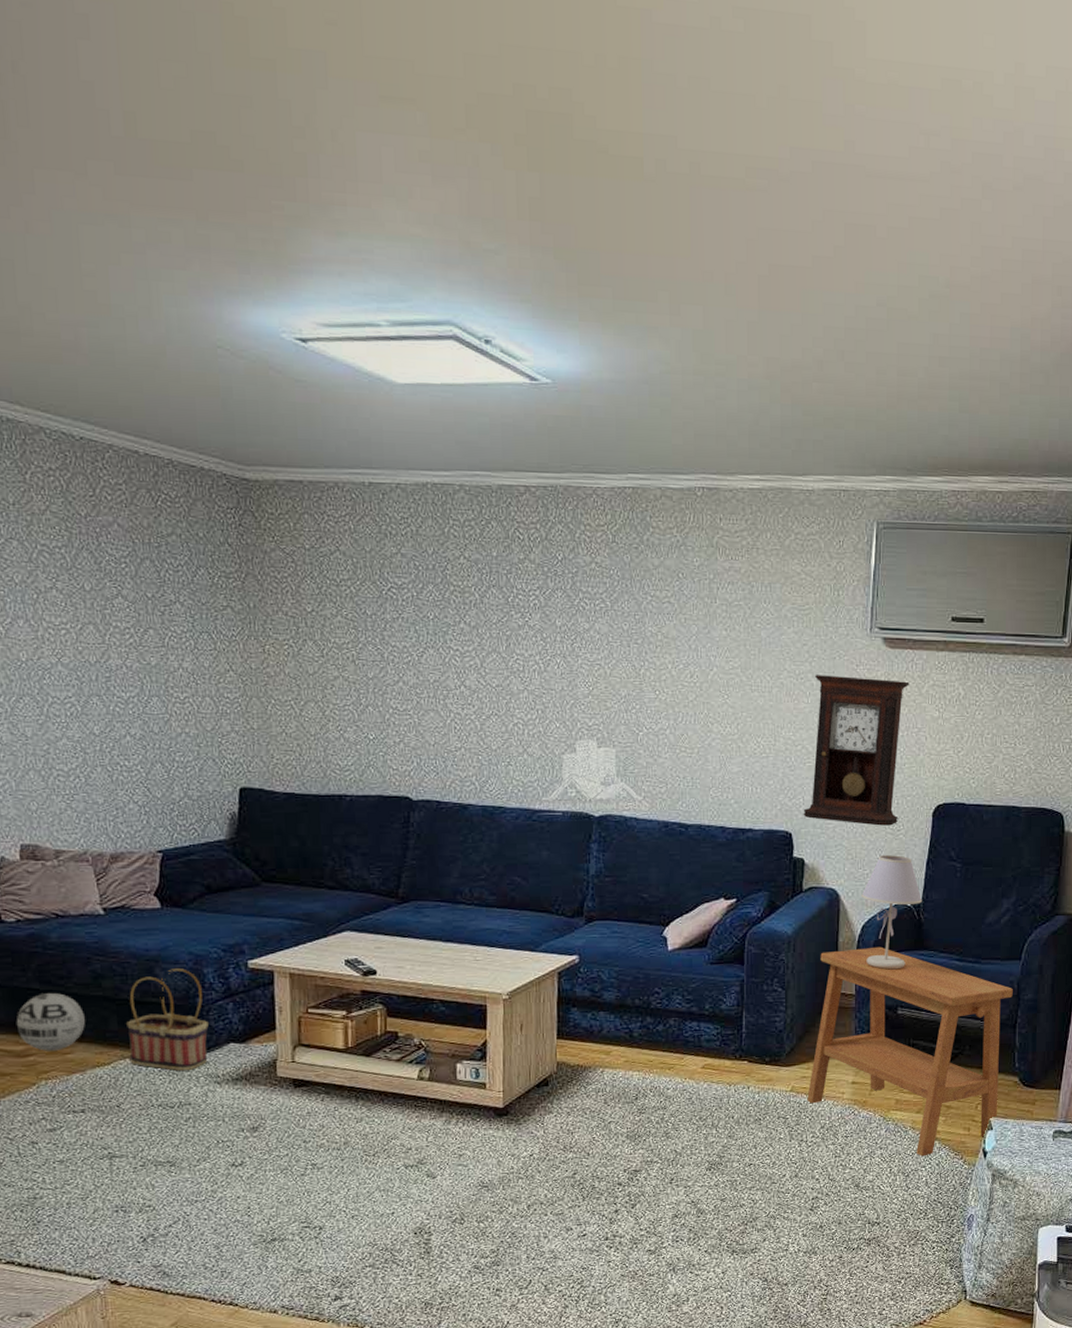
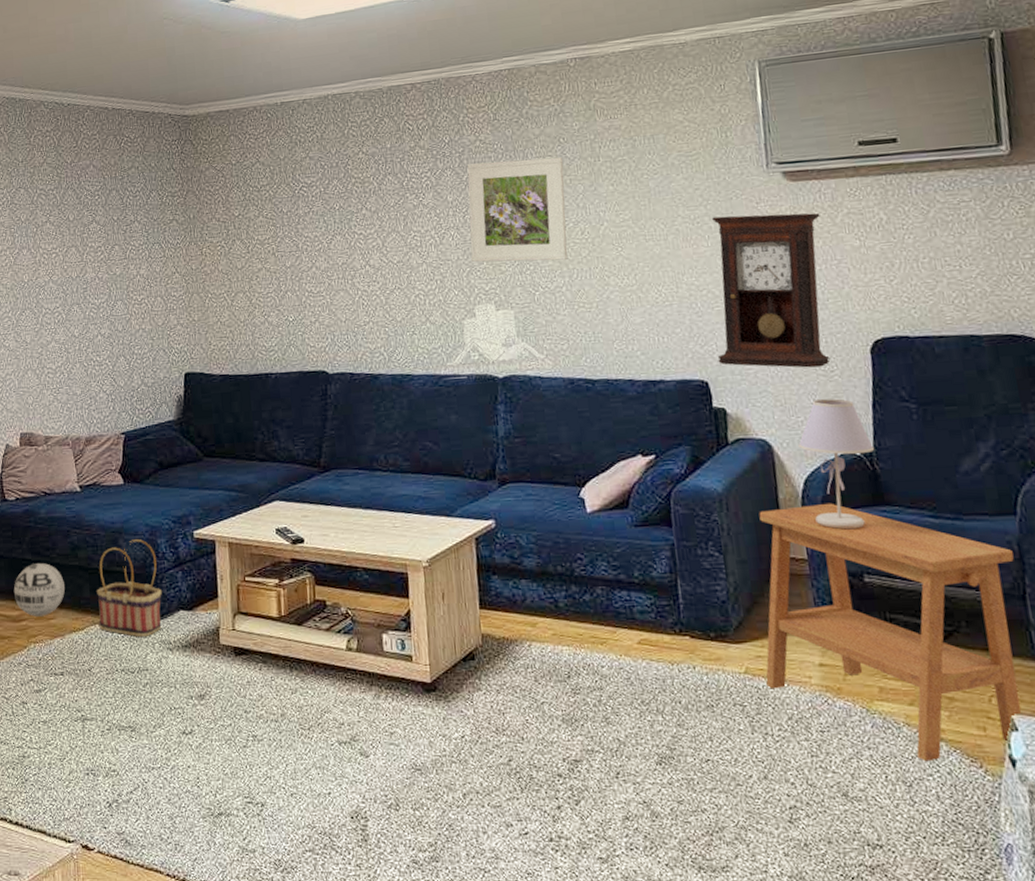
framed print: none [576,588,680,703] -> present [467,156,568,262]

